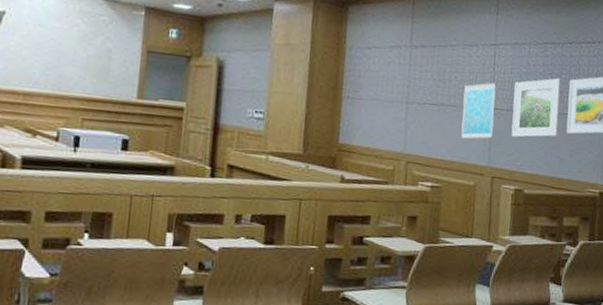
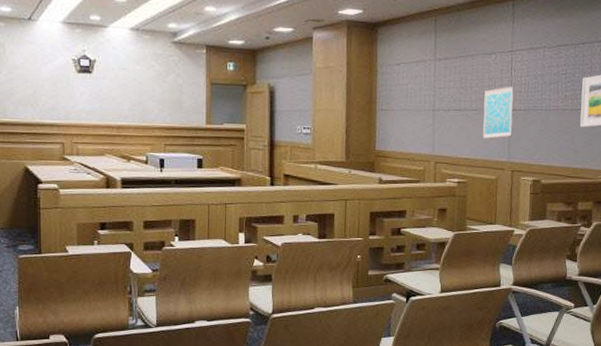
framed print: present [511,78,562,138] -> none [528,77,575,134]

